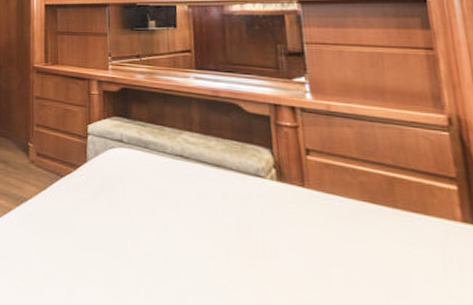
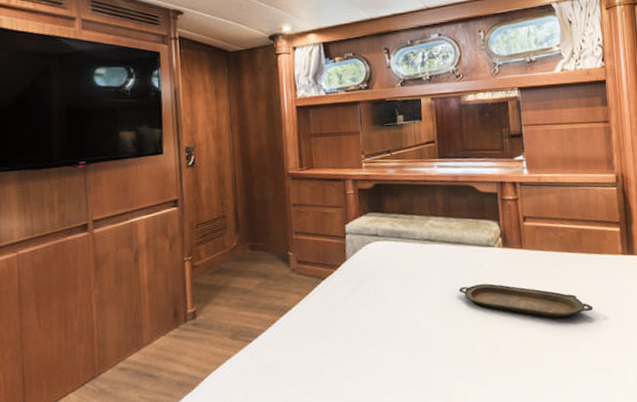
serving tray: none [217,216,416,289] -> present [458,283,593,319]

